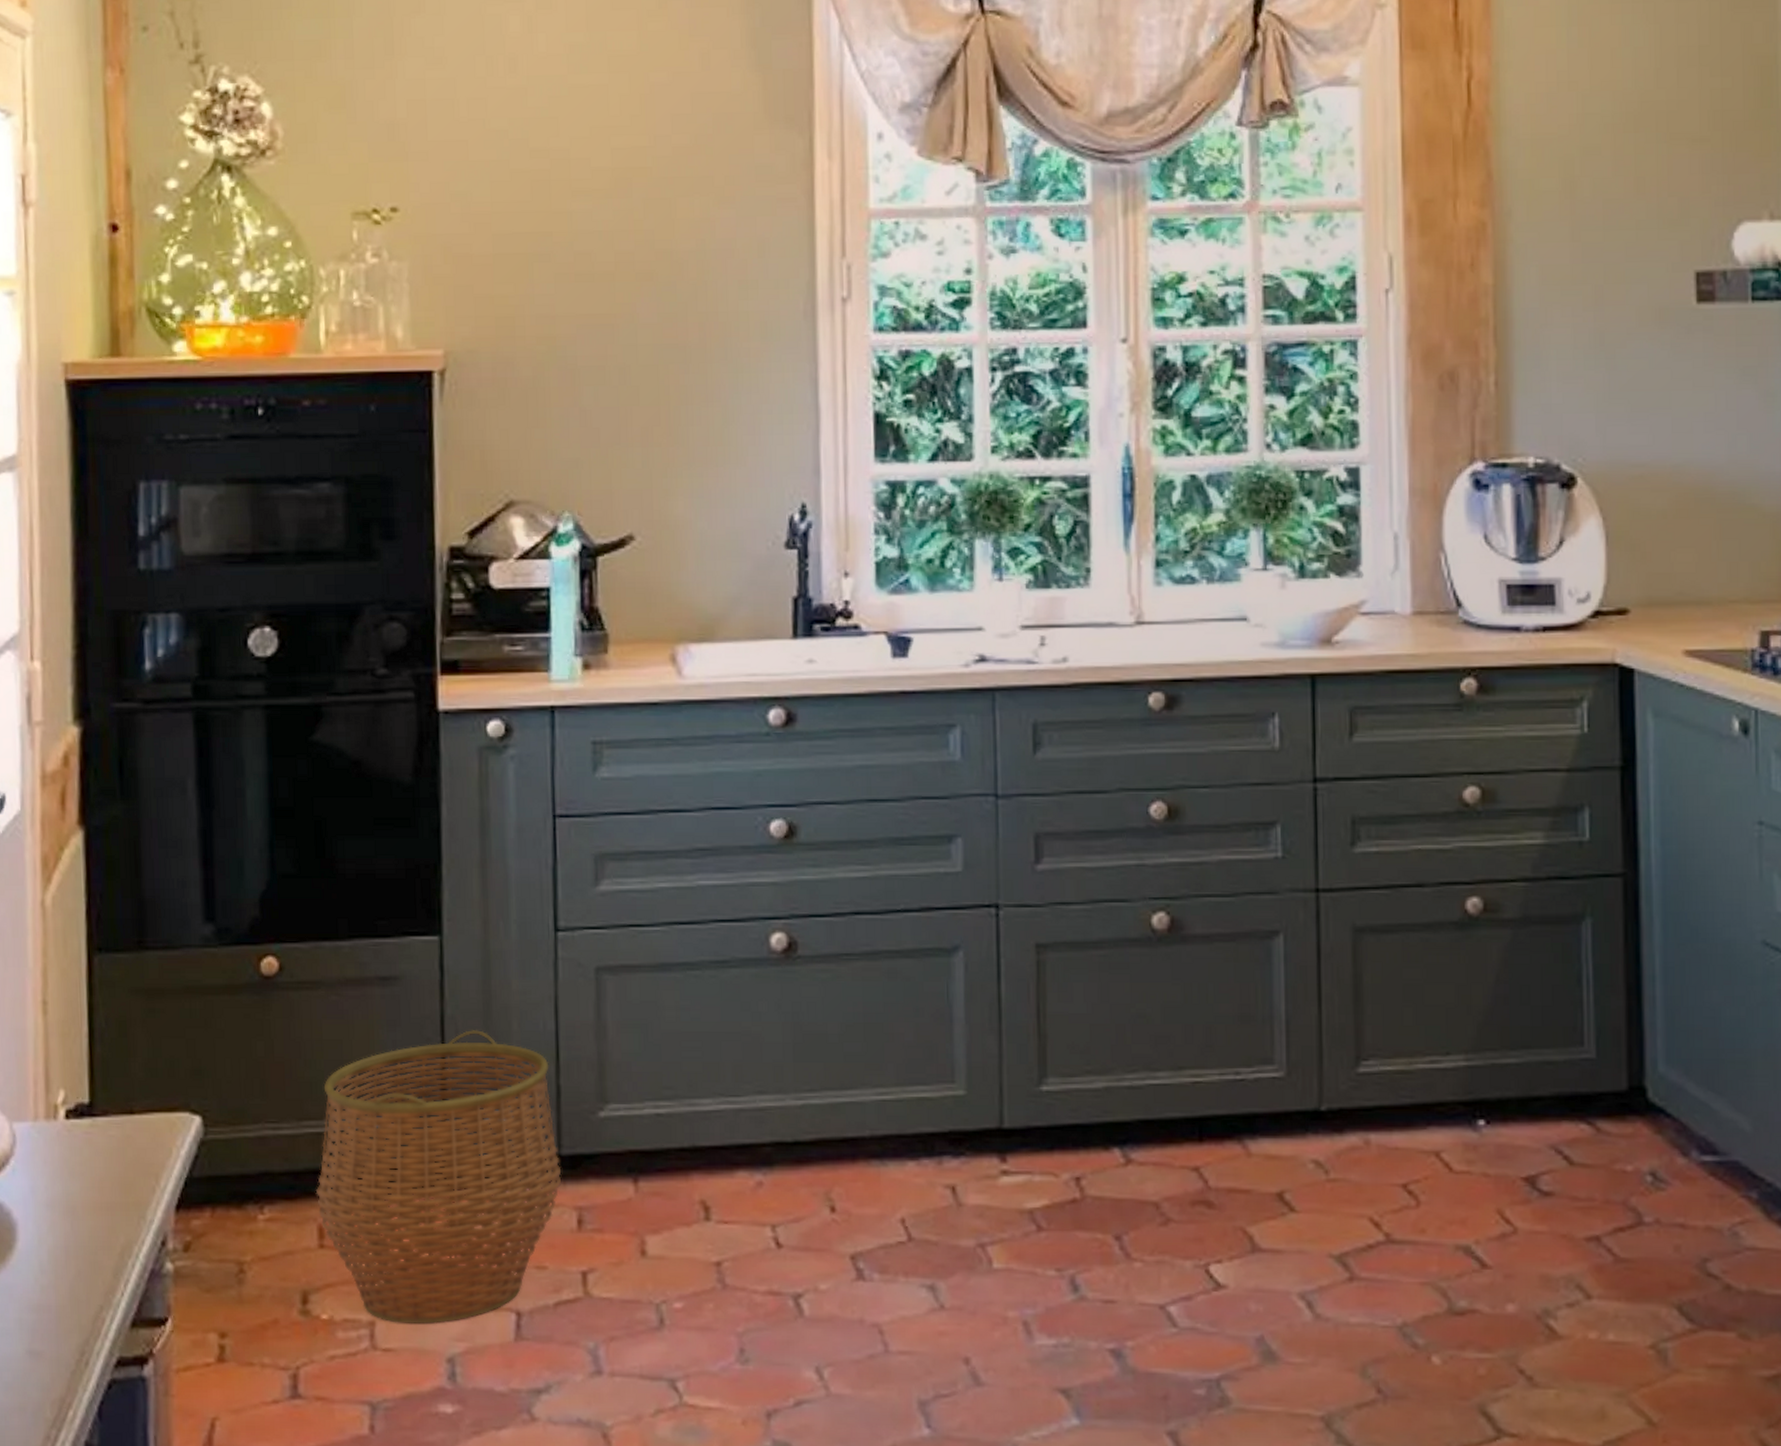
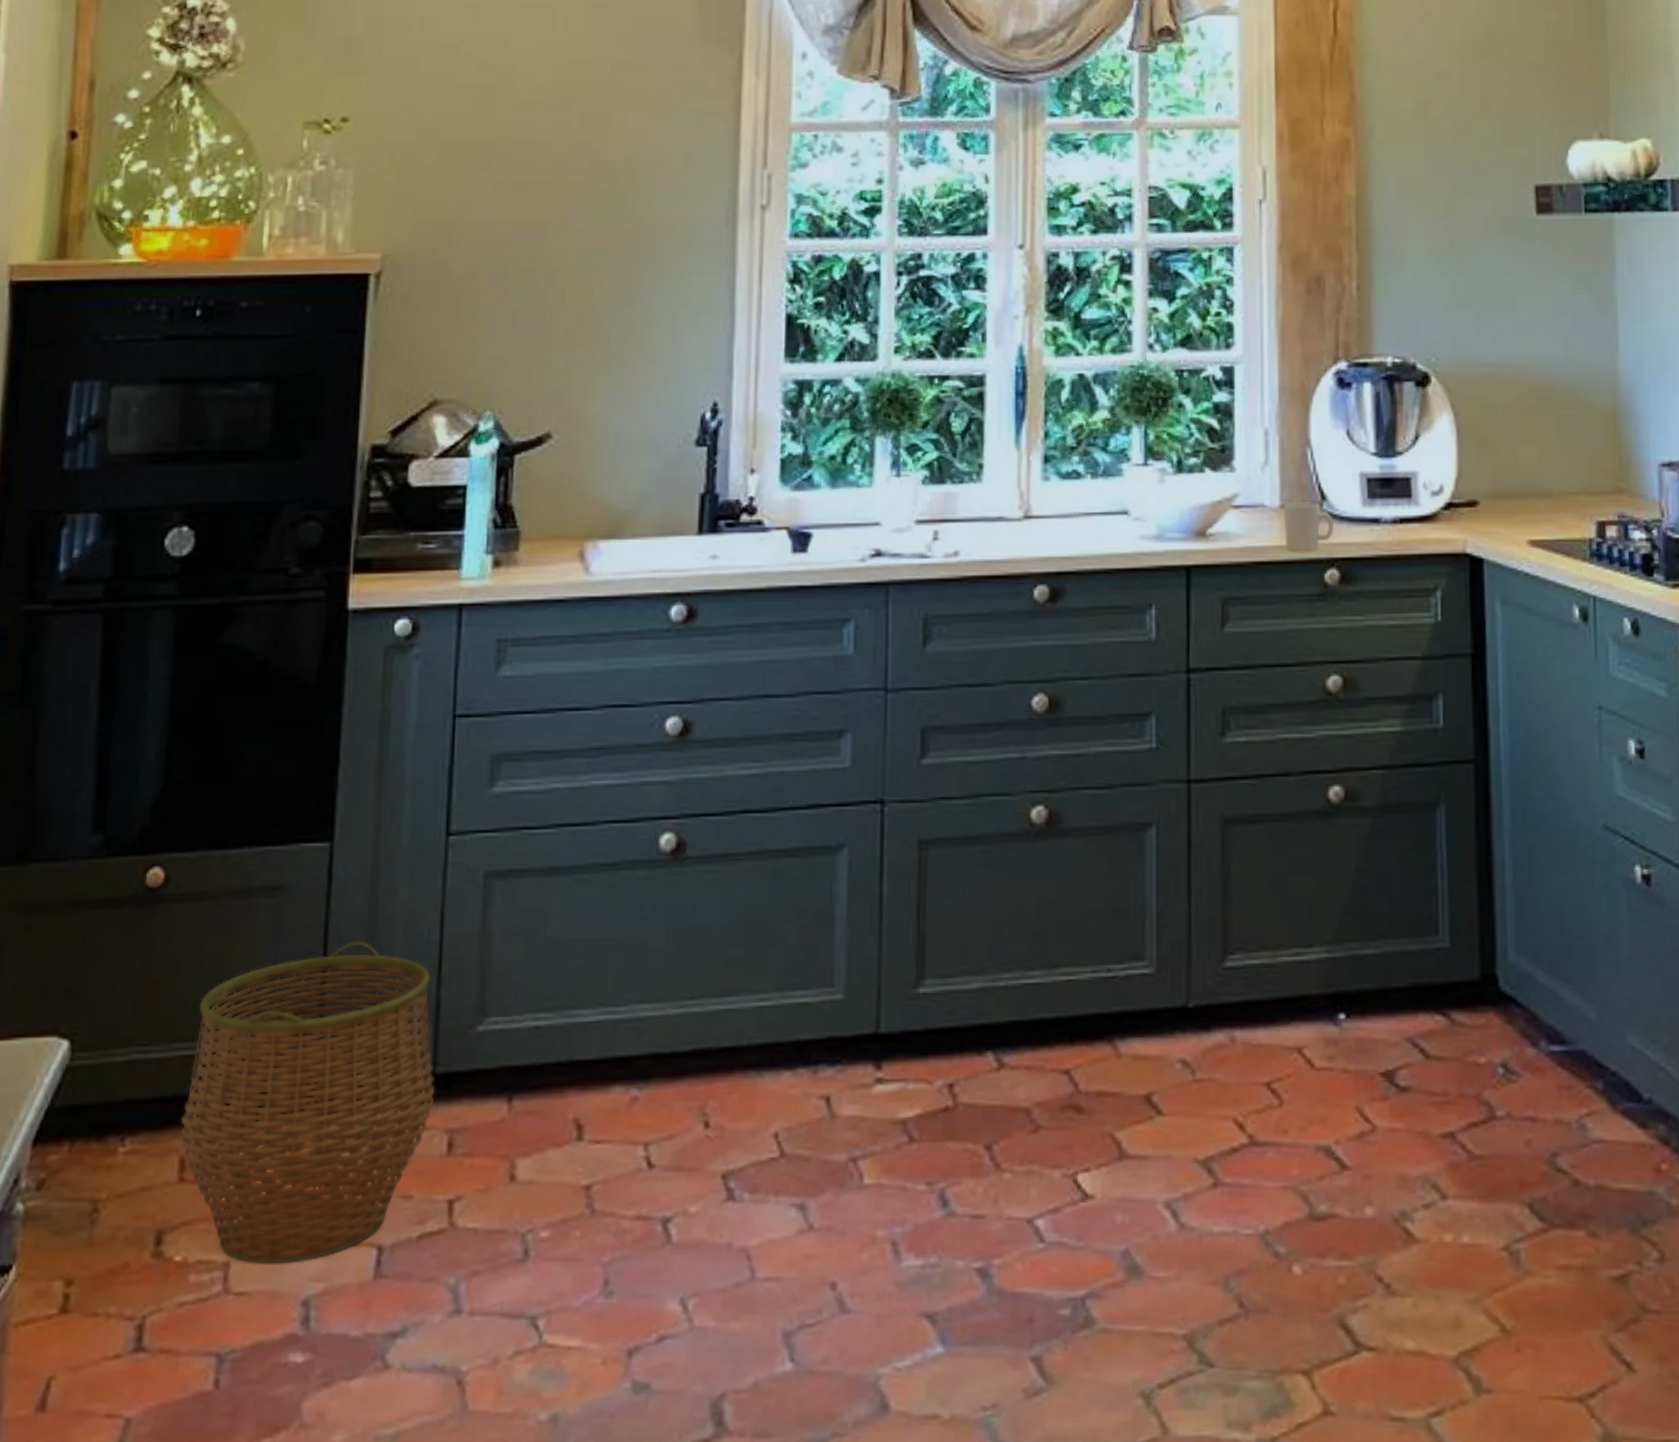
mug: none [1415,608,1470,662] -> present [1283,501,1334,553]

